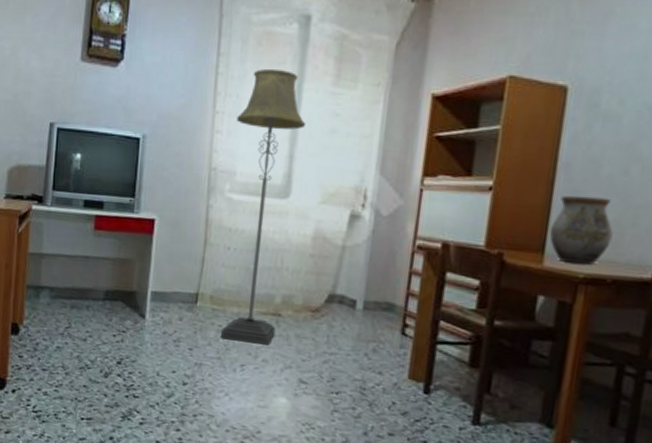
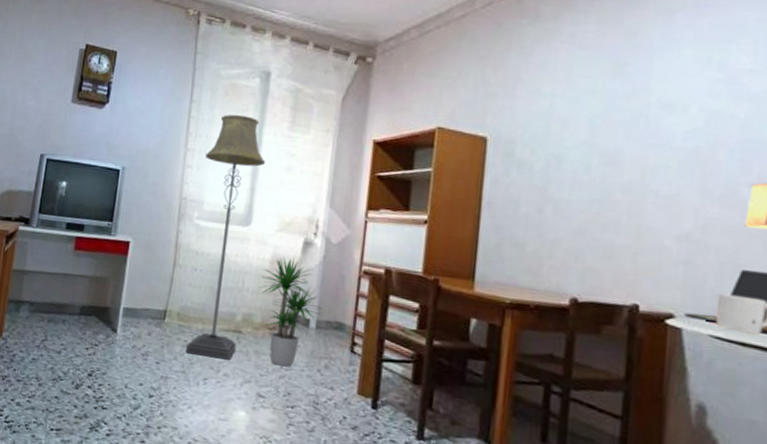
potted plant: none [298,232,372,352] -> present [258,257,324,367]
vase: present [549,195,613,265] -> none [478,230,533,291]

